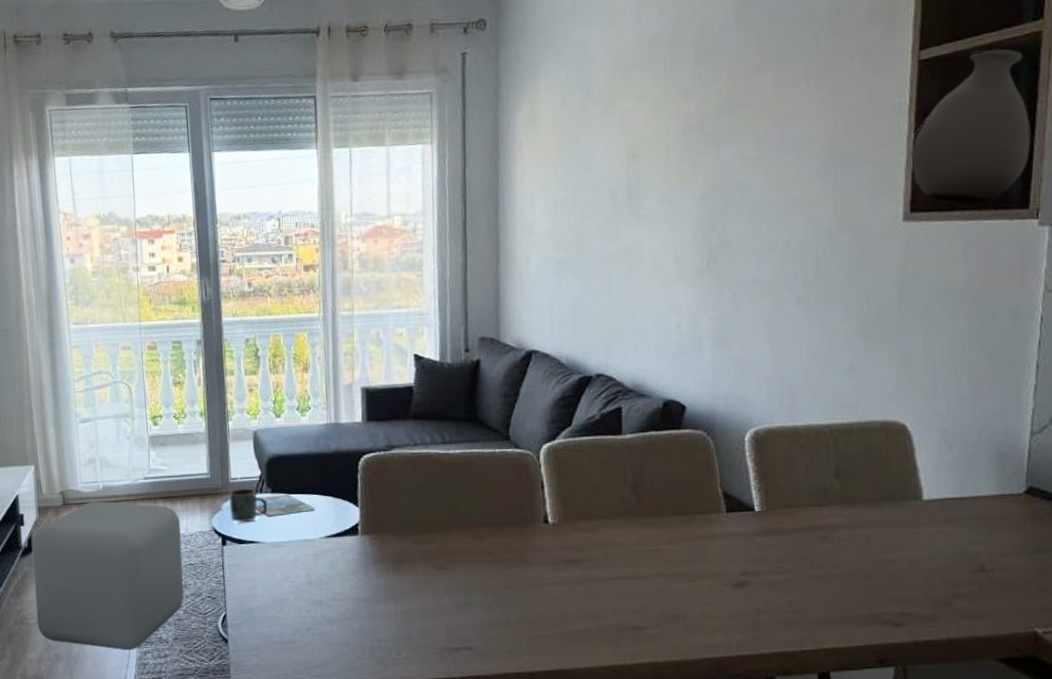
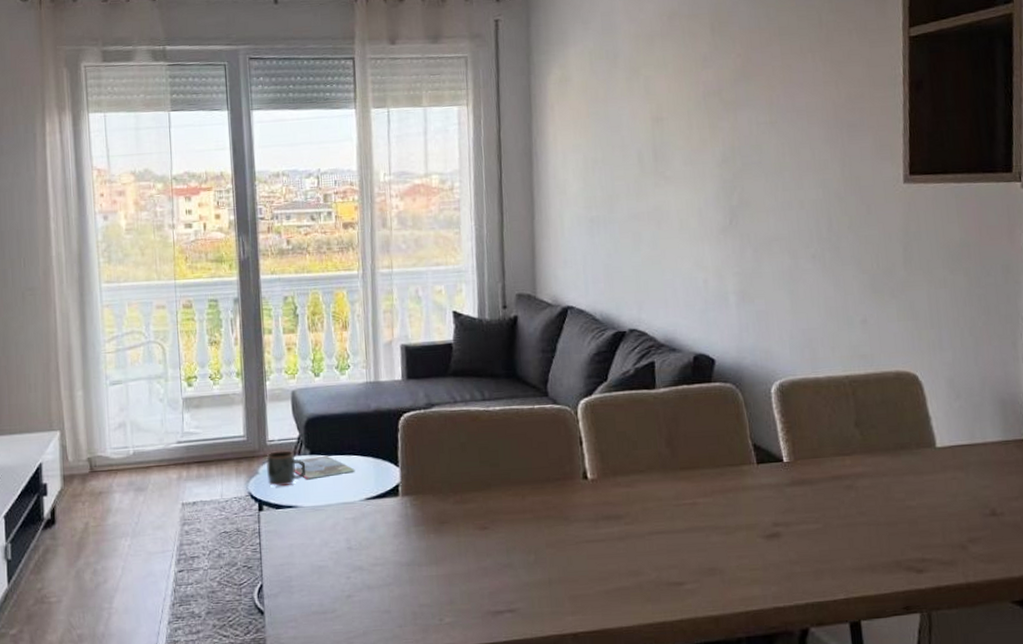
cube: present [32,501,184,651] -> none [55,467,218,628]
vase: present [910,48,1031,205] -> none [906,28,1010,169]

